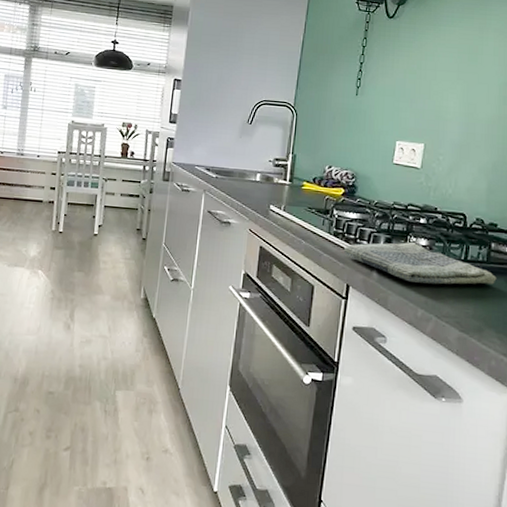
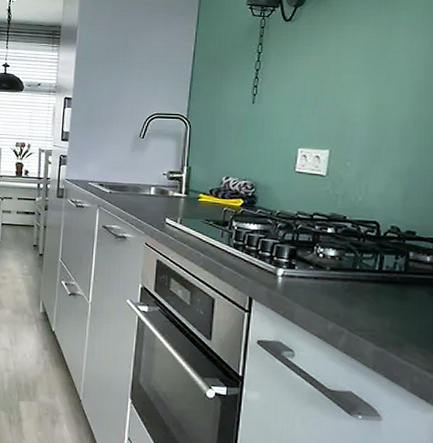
dish towel: present [344,241,497,285] -> none [245,252,417,297]

